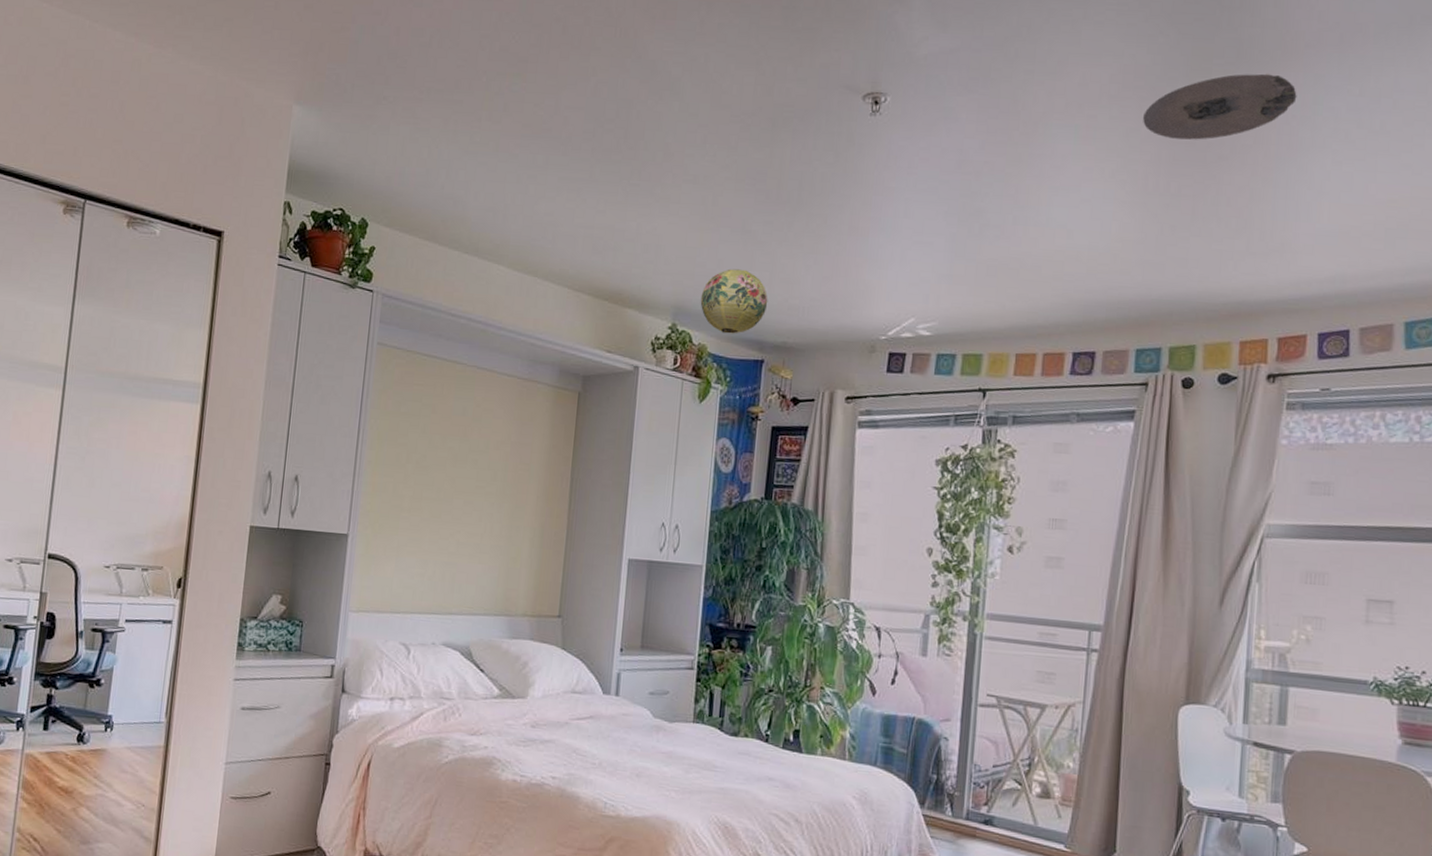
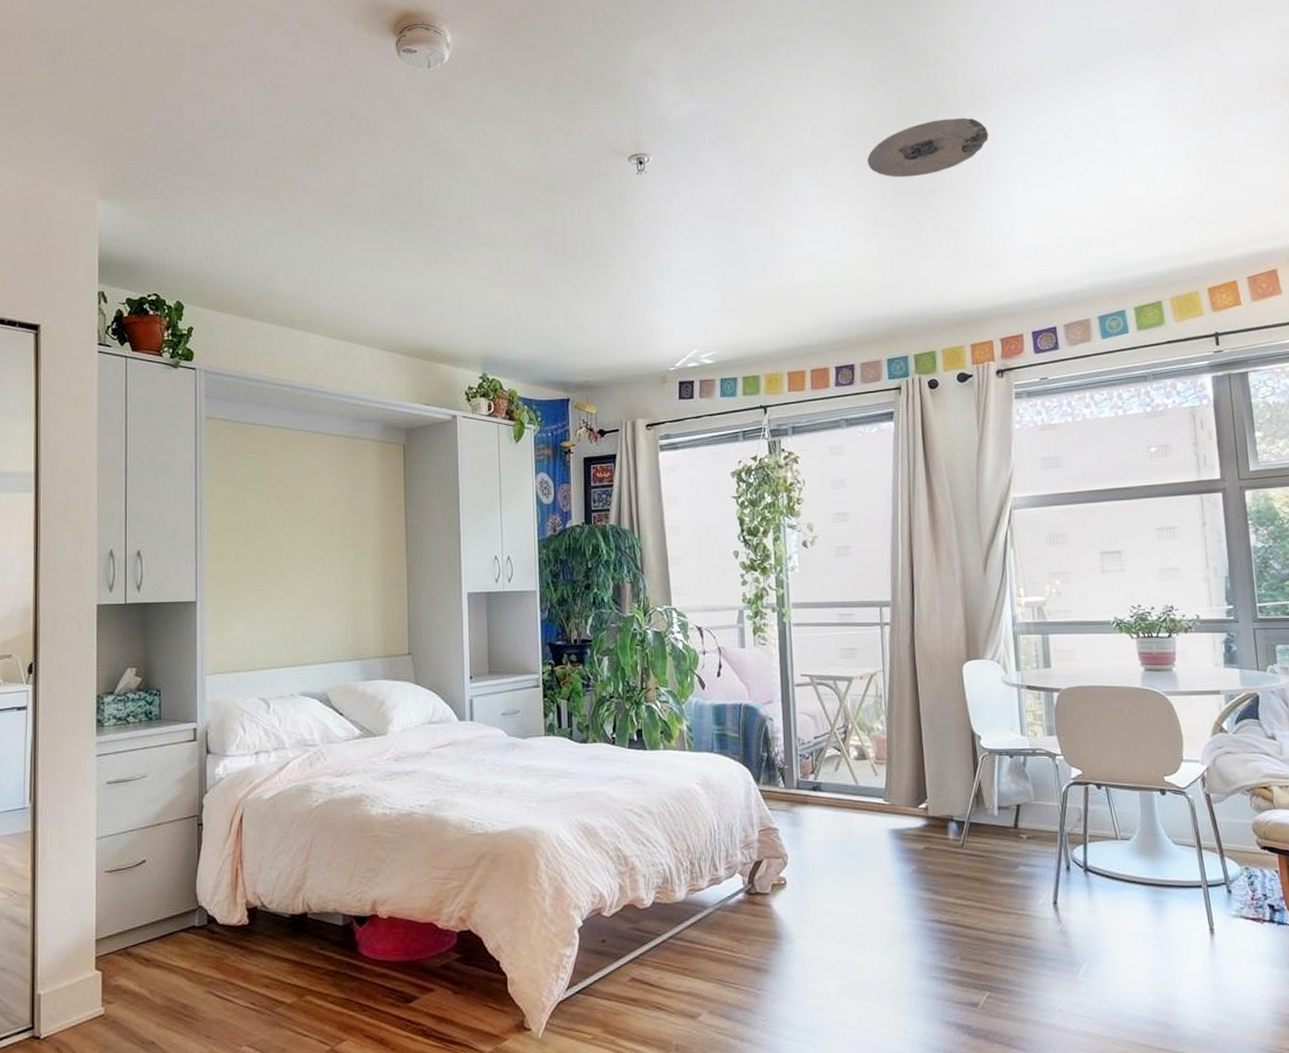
paper lantern: present [700,269,768,334] -> none [505,319,567,378]

